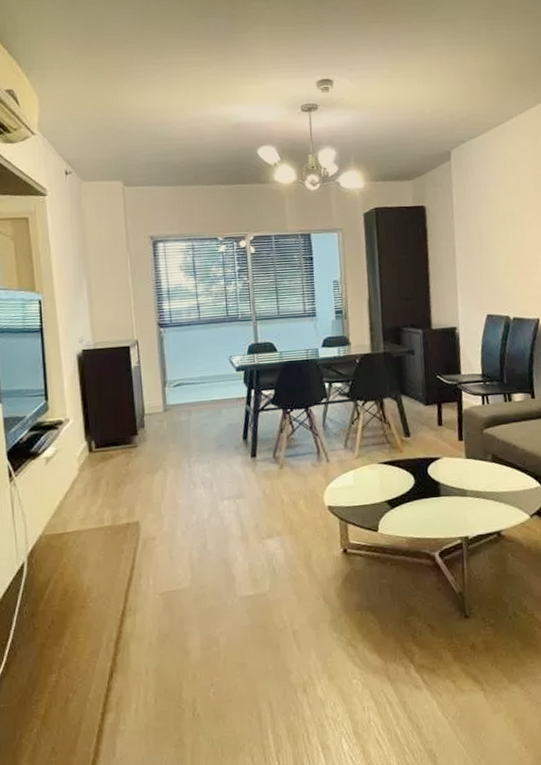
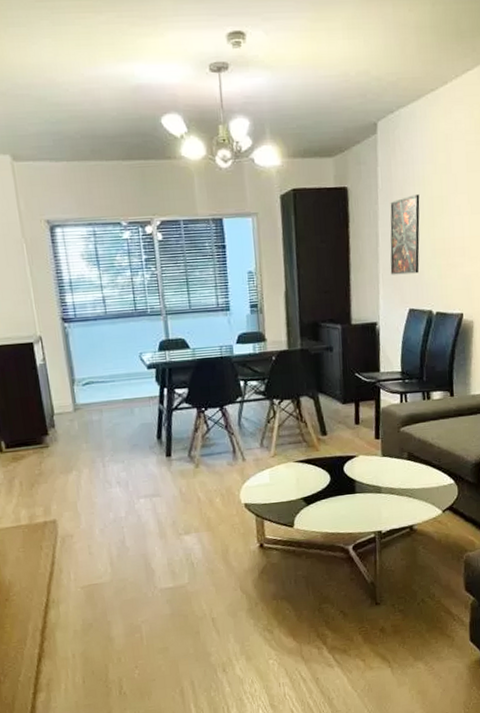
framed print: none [465,212,495,284] -> present [390,194,420,275]

